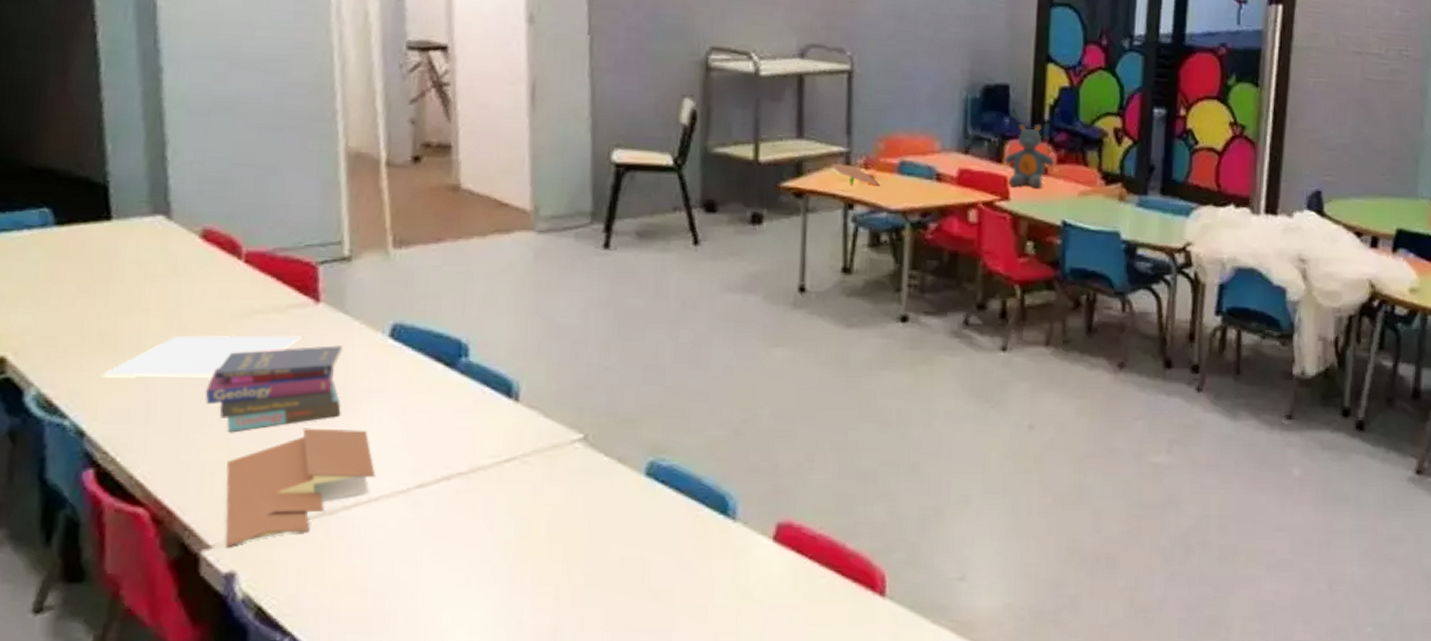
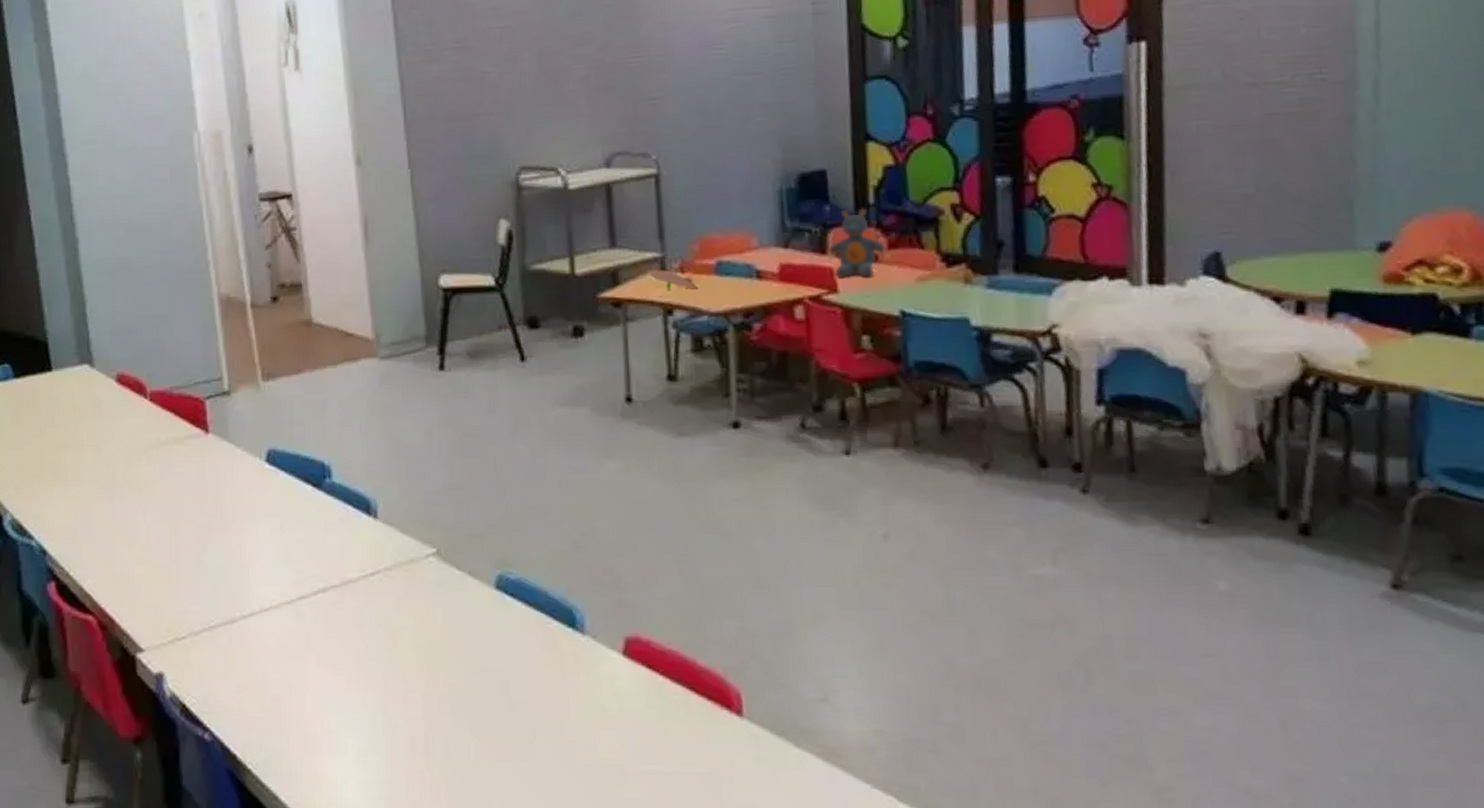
paper sheet: present [103,335,301,377] -> none [55,464,197,503]
books: present [205,344,343,432] -> none [129,470,233,549]
papers: present [225,428,376,547] -> none [150,545,265,651]

